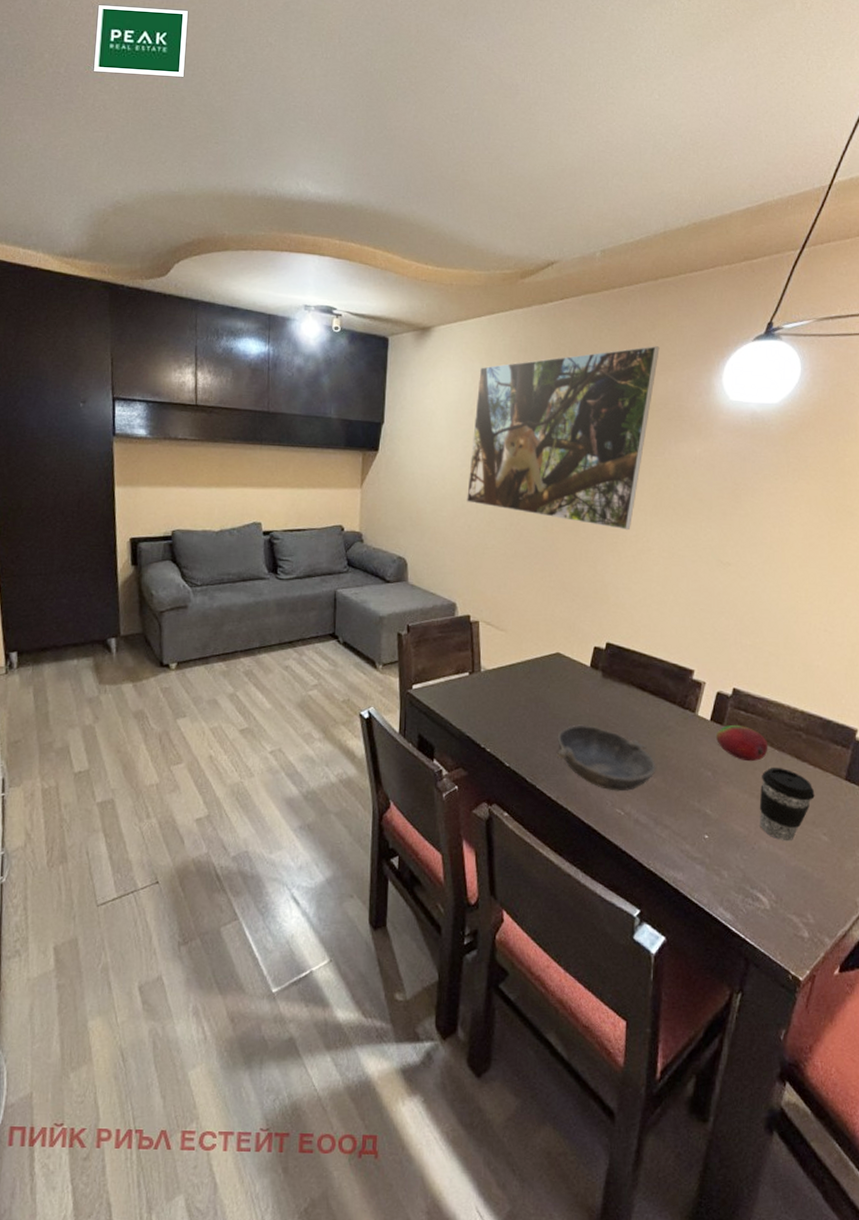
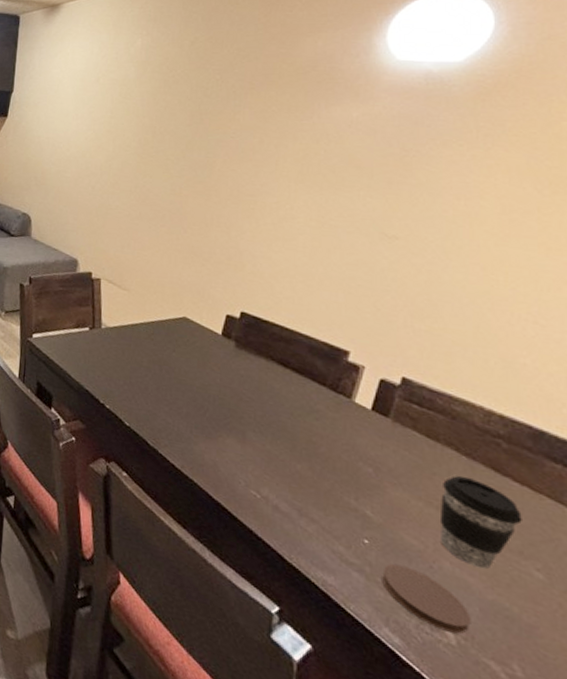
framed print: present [467,346,660,531] -> none [91,8,307,197]
bowl: present [556,724,656,792] -> none [181,393,301,473]
fruit: present [715,724,768,762] -> none [378,418,452,465]
coaster: none [718,851,780,900] -> present [382,563,471,635]

